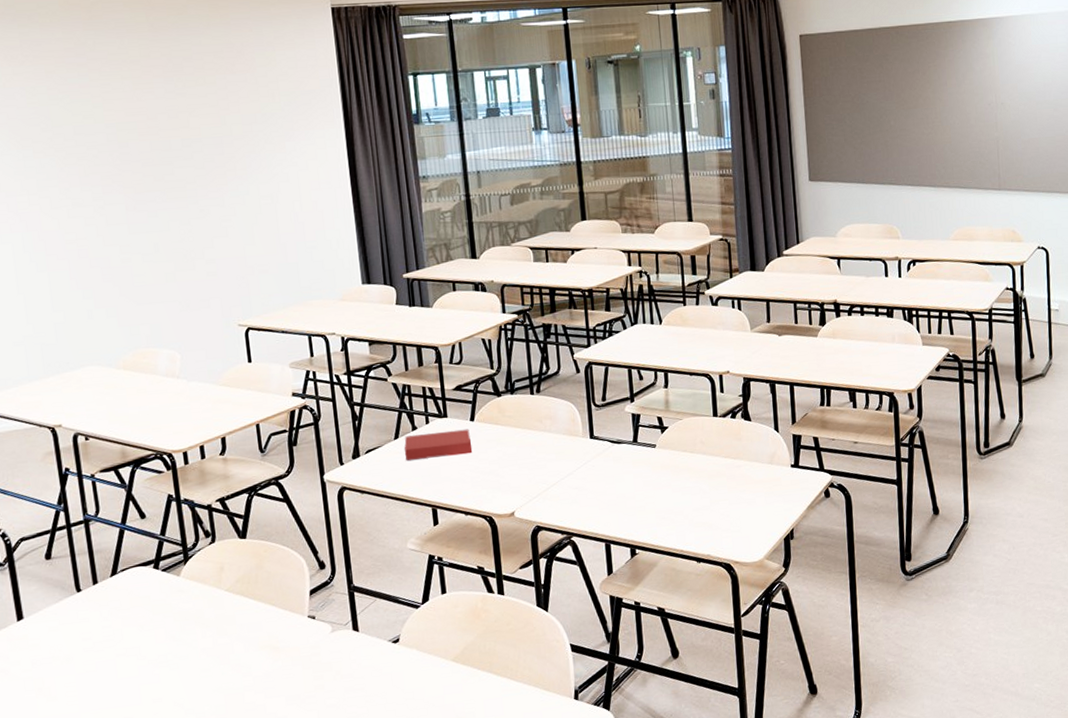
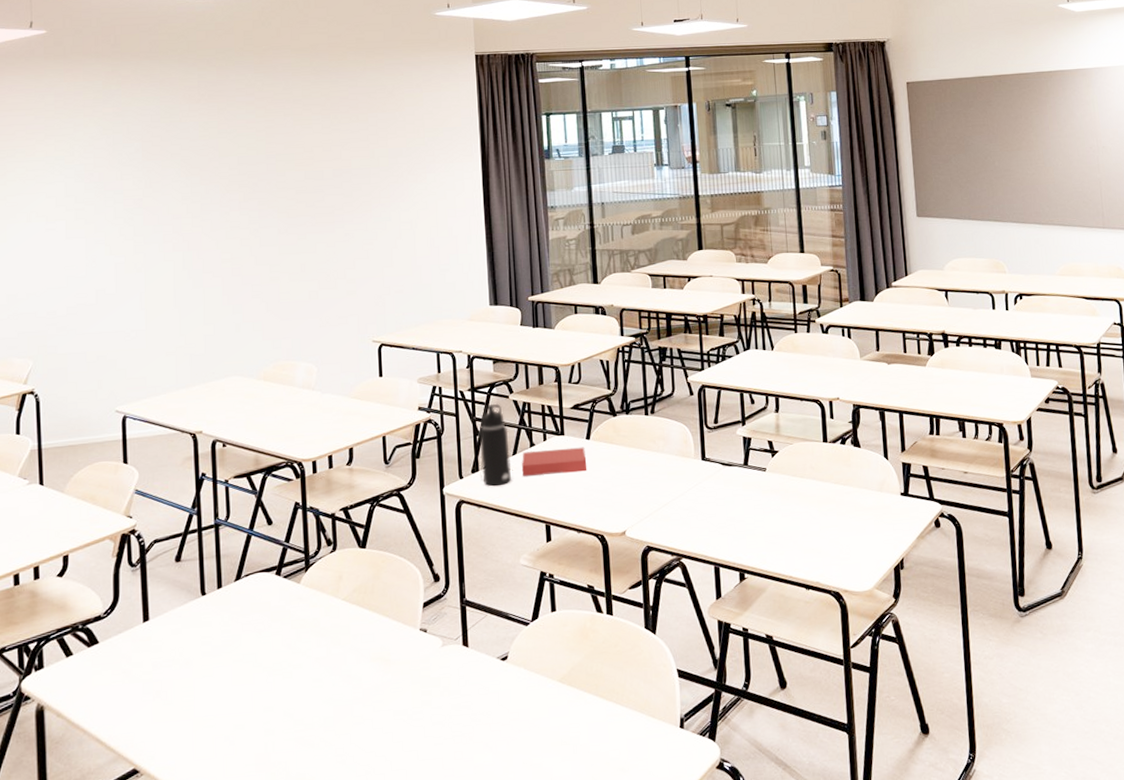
water bottle: none [358,386,394,472] -> present [479,403,511,486]

